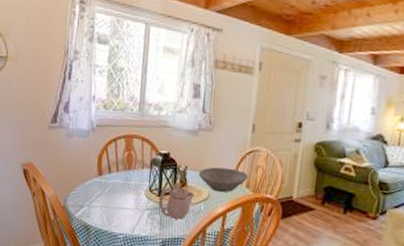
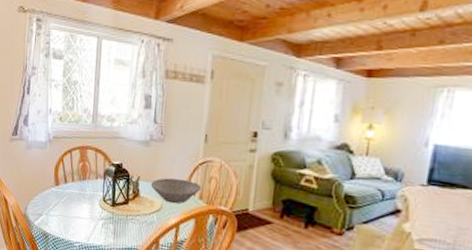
teapot: present [158,183,195,219] -> none [111,193,147,230]

